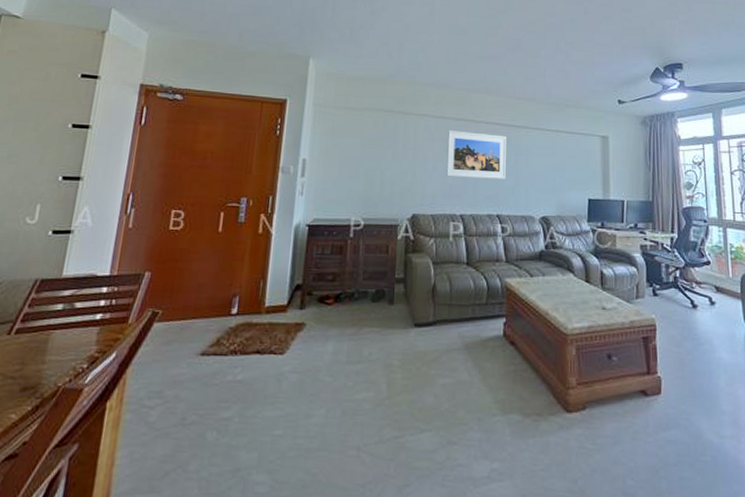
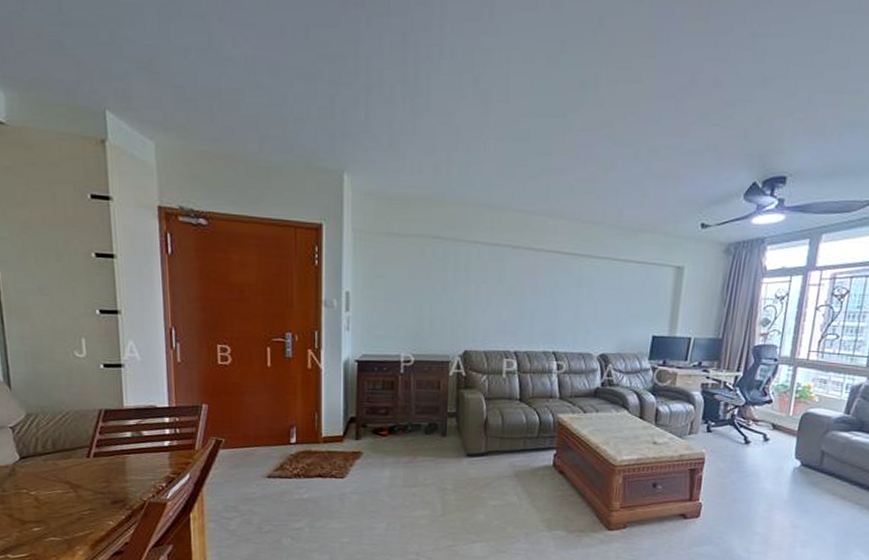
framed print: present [446,130,506,180] -> none [500,259,568,315]

